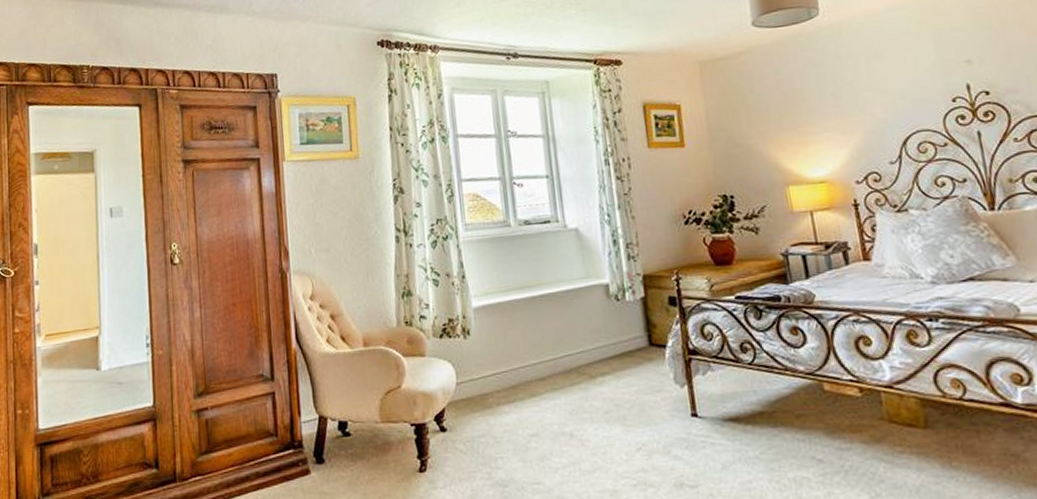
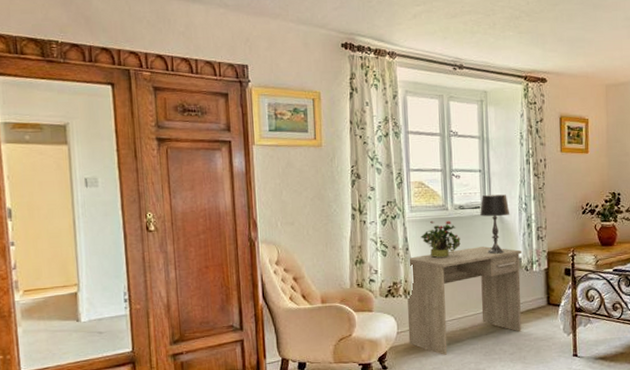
desk: none [467,270,617,414] -> present [407,246,522,355]
potted plant: none [479,239,530,287] -> present [420,220,461,258]
table lamp: none [551,204,590,281] -> present [480,194,510,254]

